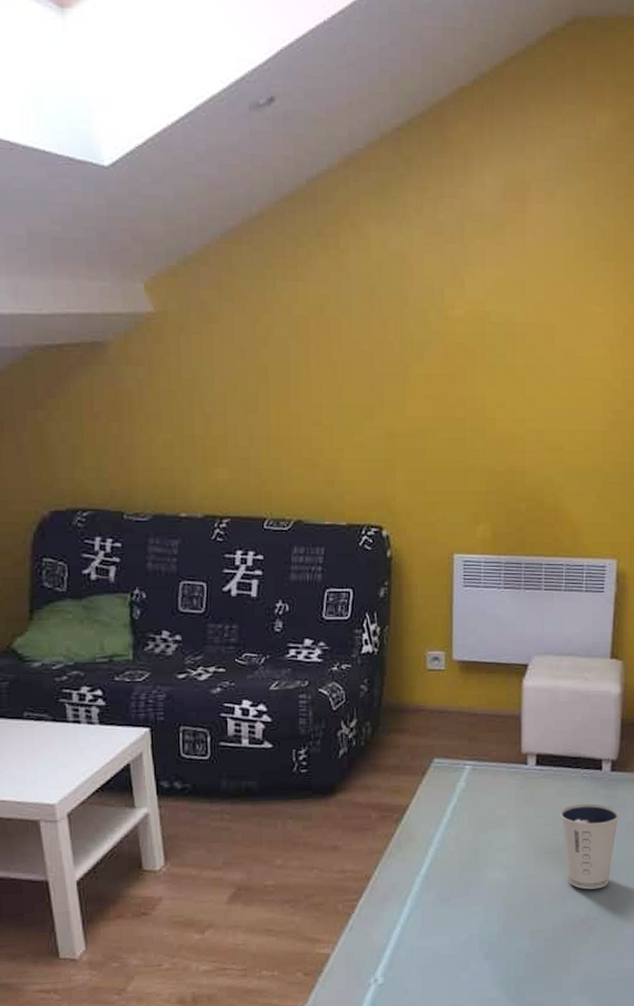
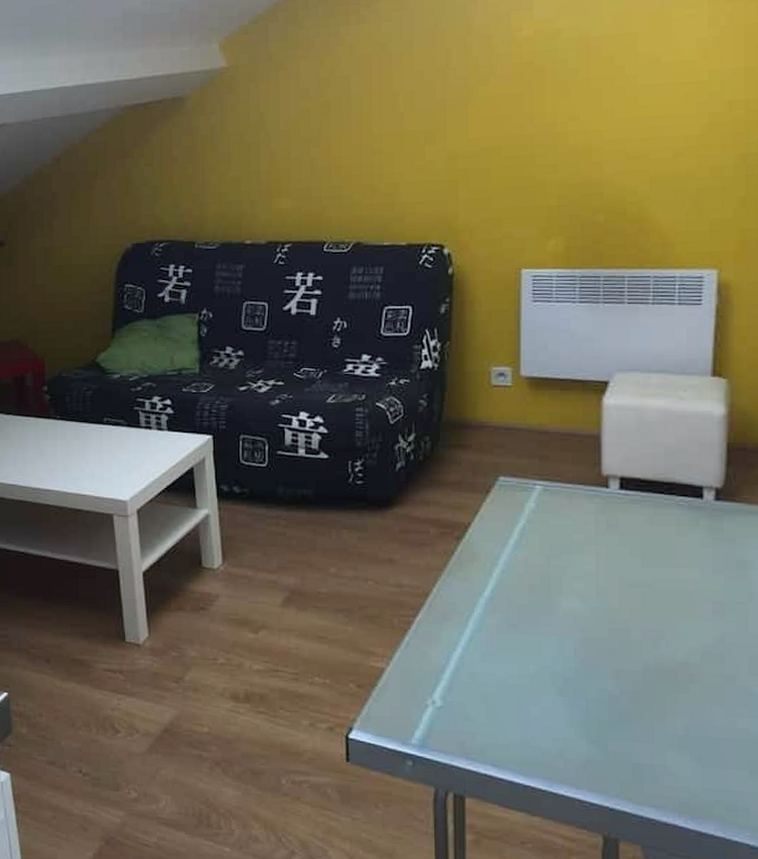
dixie cup: present [560,803,619,890] -> none [650,534,727,632]

